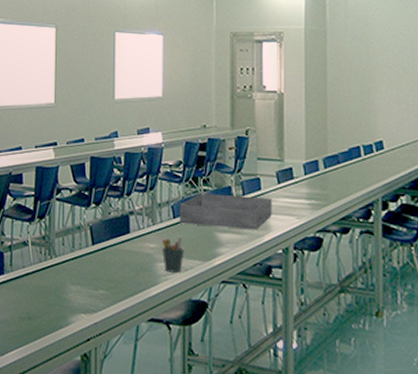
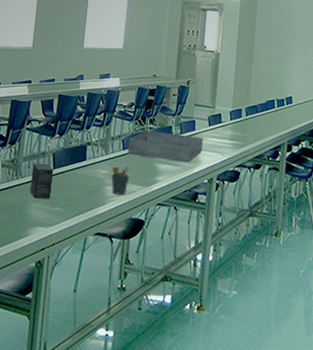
small box: none [67,238,92,281] -> present [30,162,54,199]

